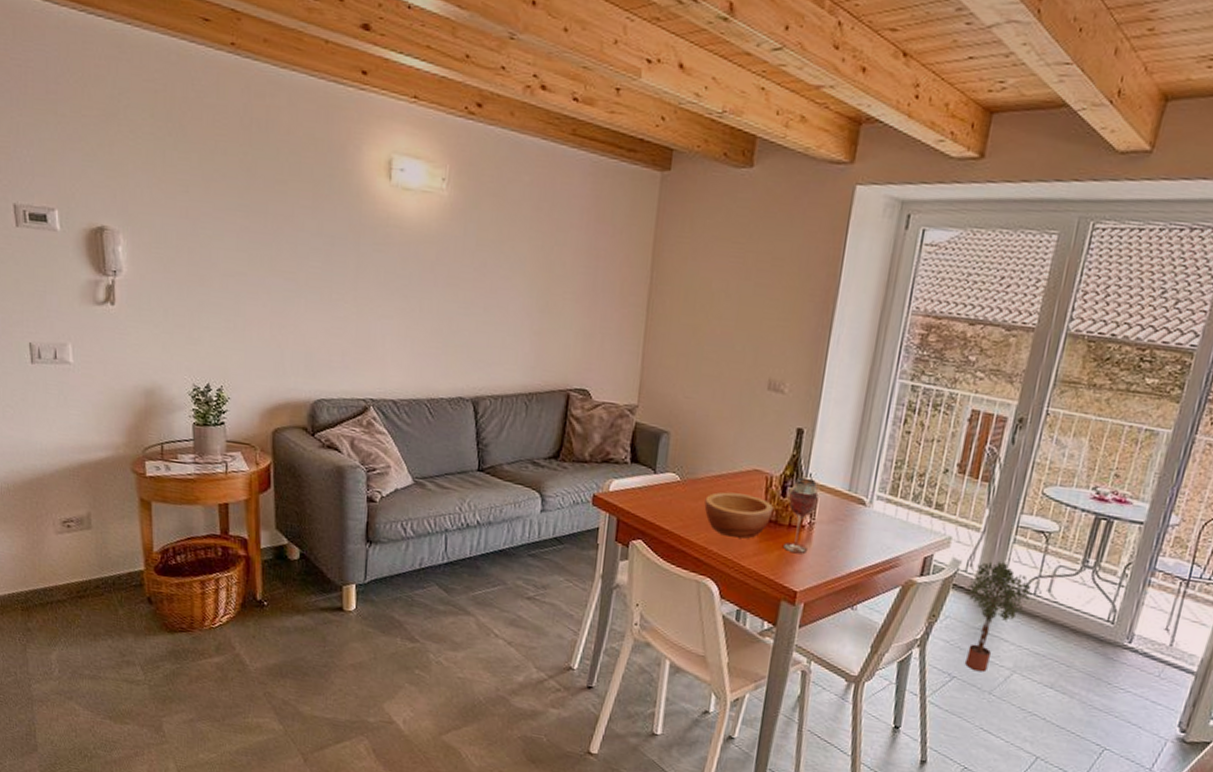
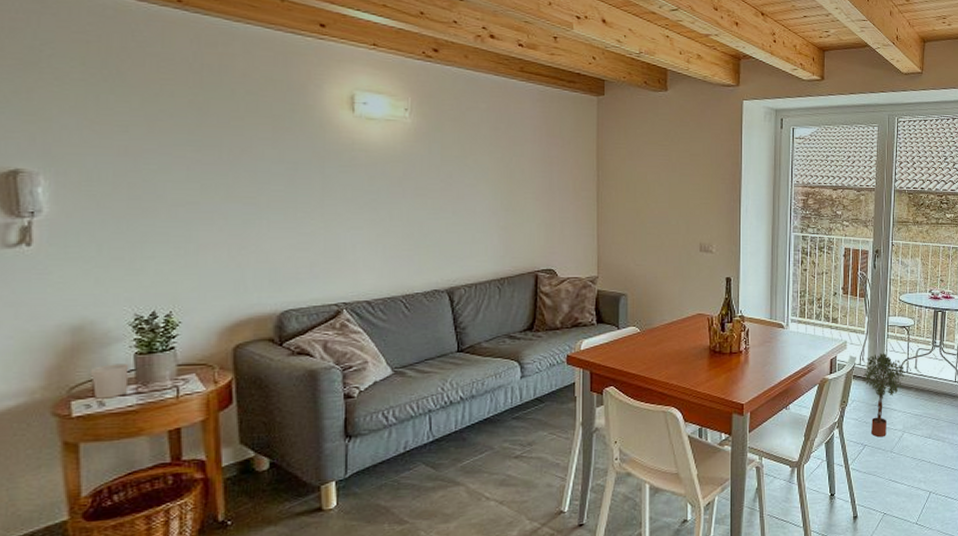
candle holder: none [160,430,189,465] -> present [91,363,129,399]
bowl: present [704,491,773,539] -> none [662,334,716,370]
wineglass: present [783,477,819,554] -> none [727,314,749,374]

